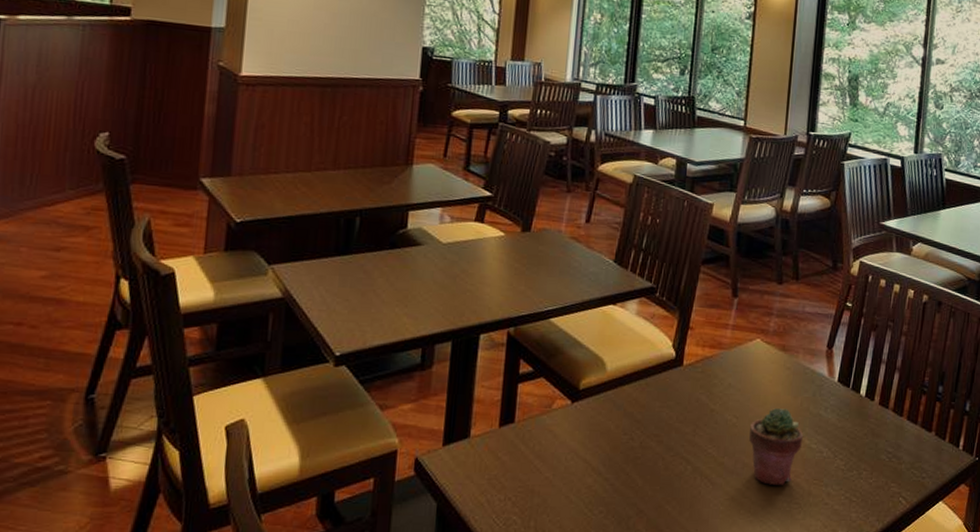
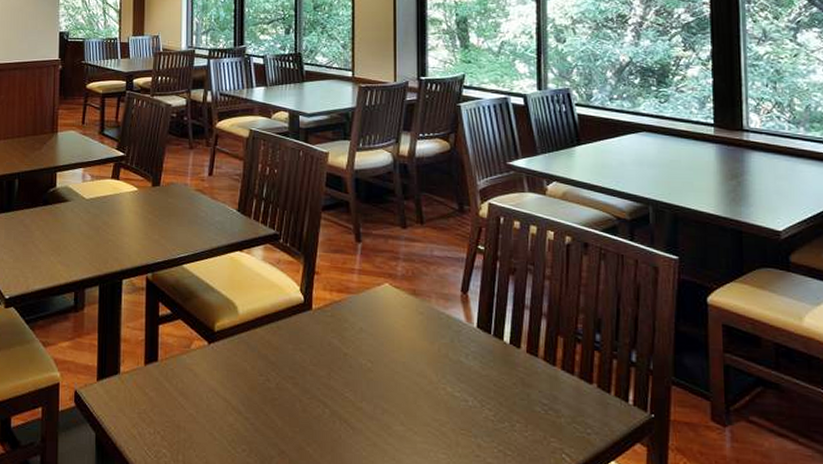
potted succulent: present [749,408,804,485] -> none [385,354,445,434]

